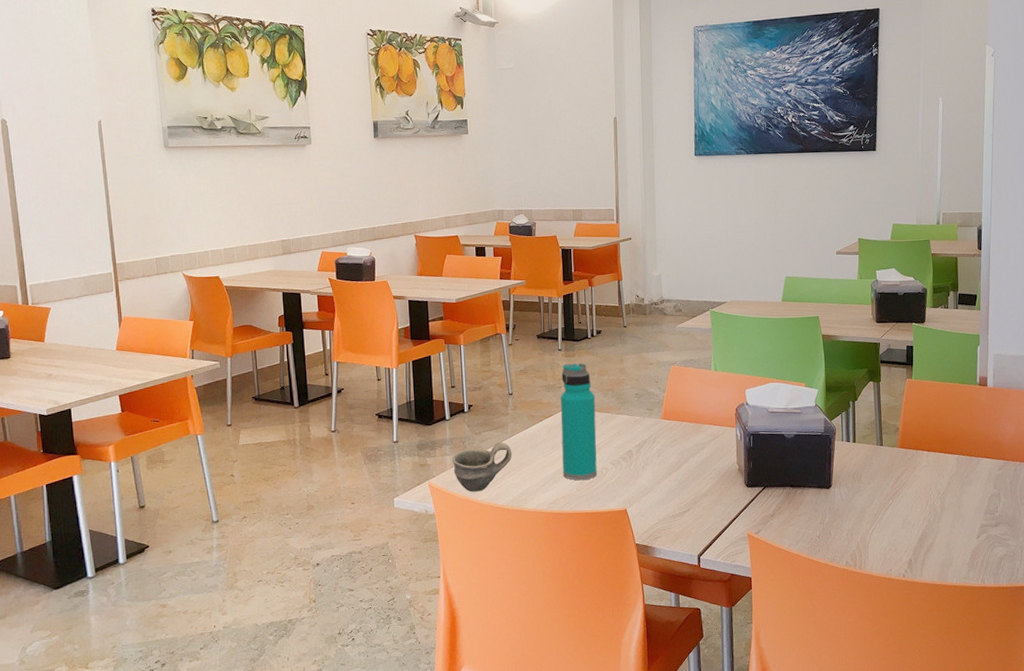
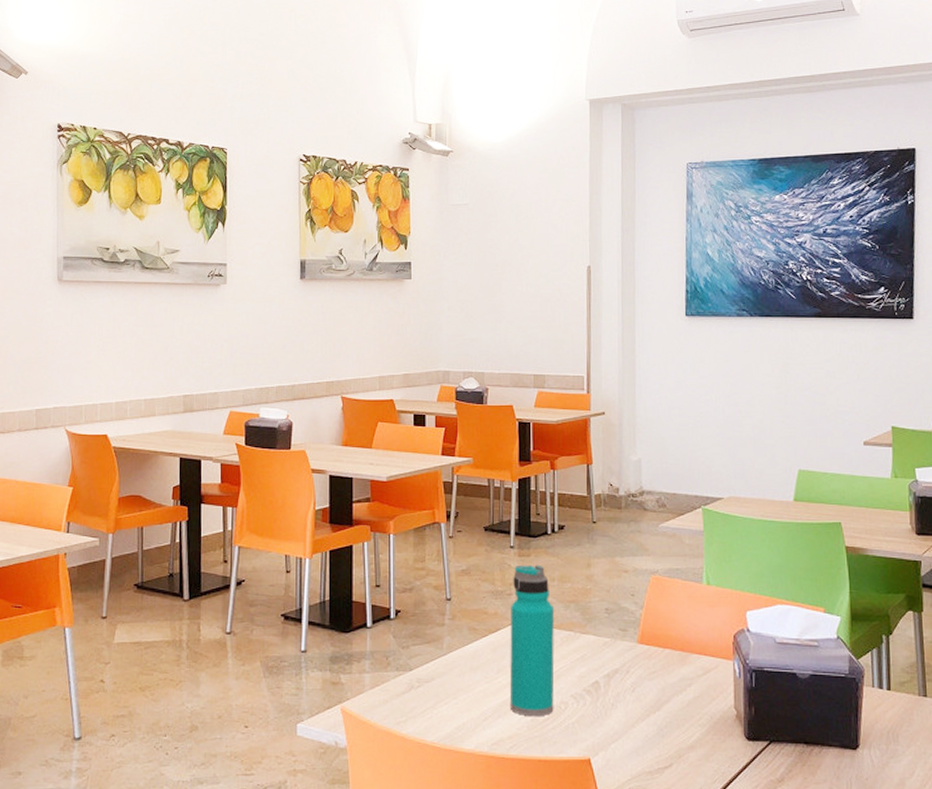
cup: present [452,442,512,492] -> none [371,661,447,723]

